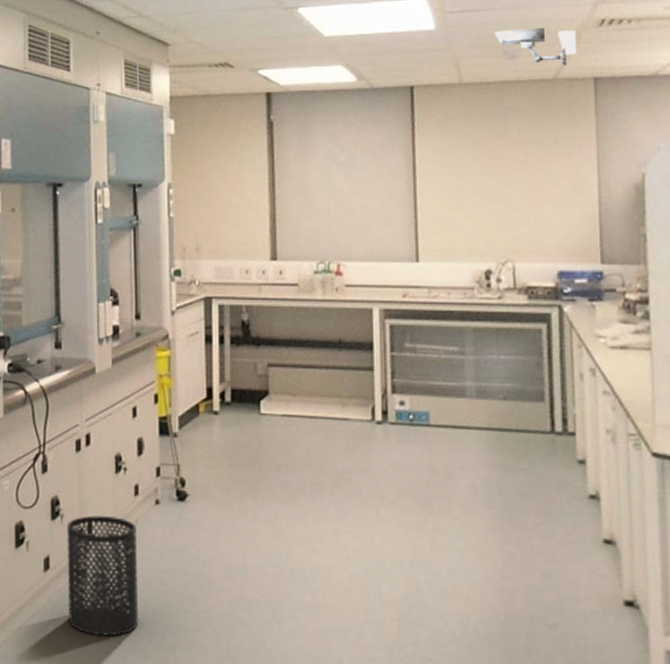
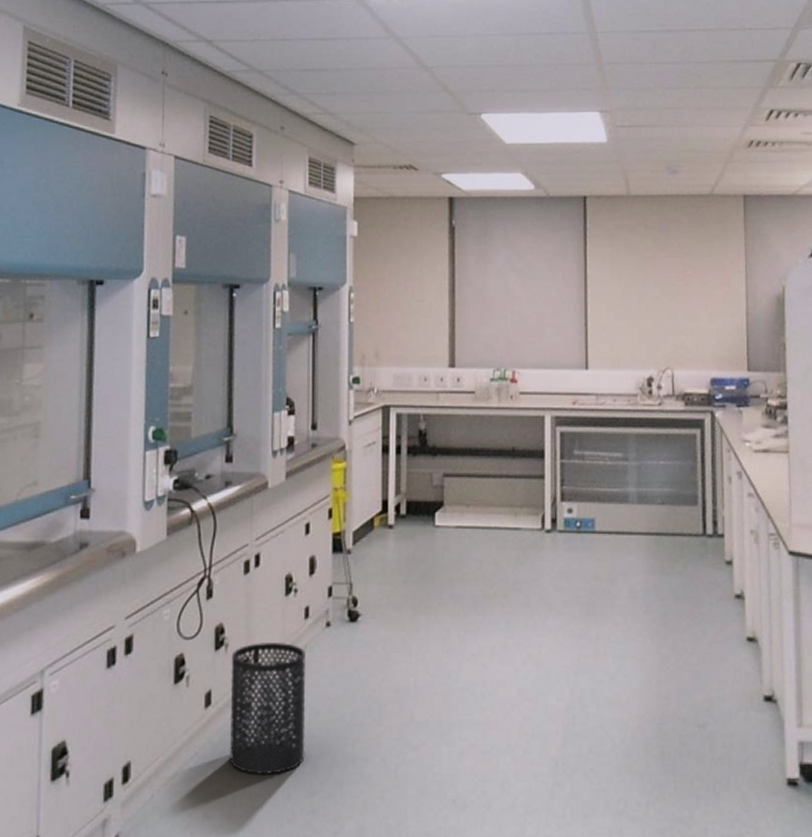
security camera: present [494,27,576,66] -> none [658,145,729,183]

